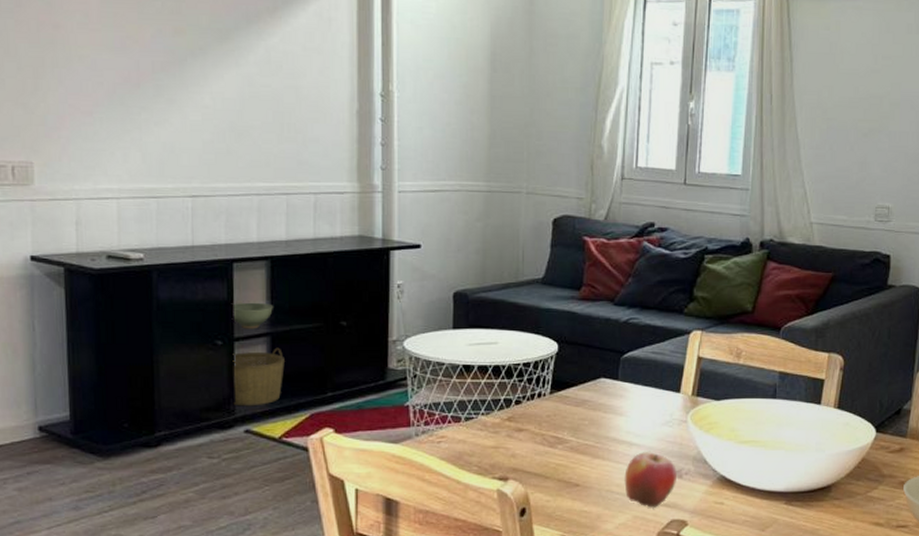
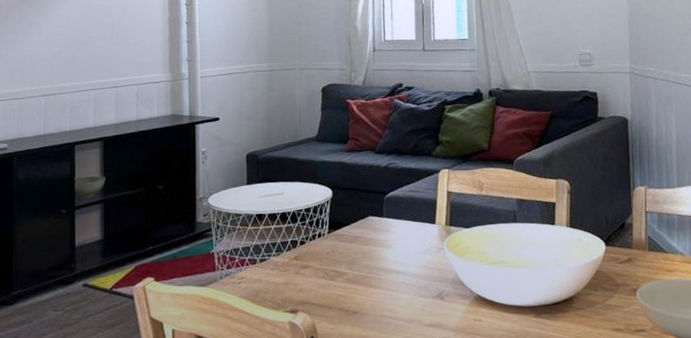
basket: present [233,347,285,406] -> none [74,211,114,264]
apple: present [624,452,677,508] -> none [395,278,439,329]

